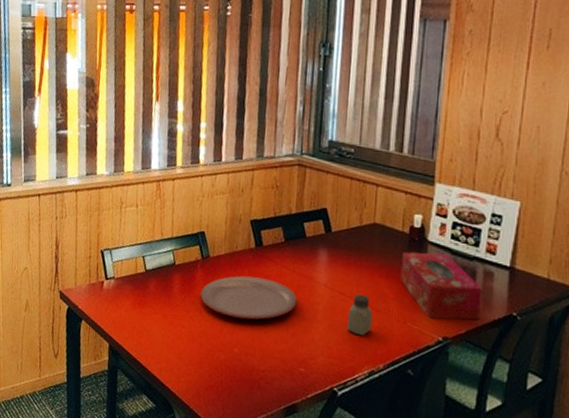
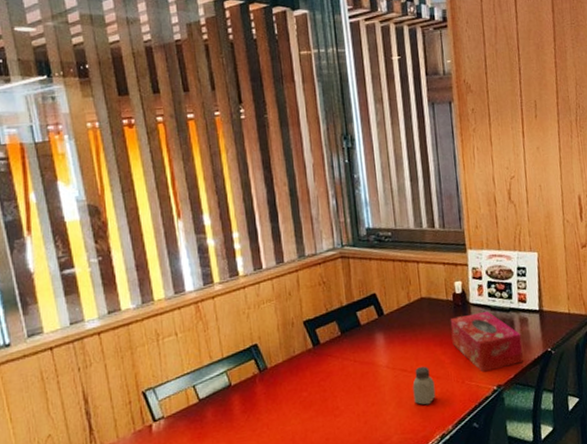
plate: present [200,275,298,320] -> none [264,374,364,423]

